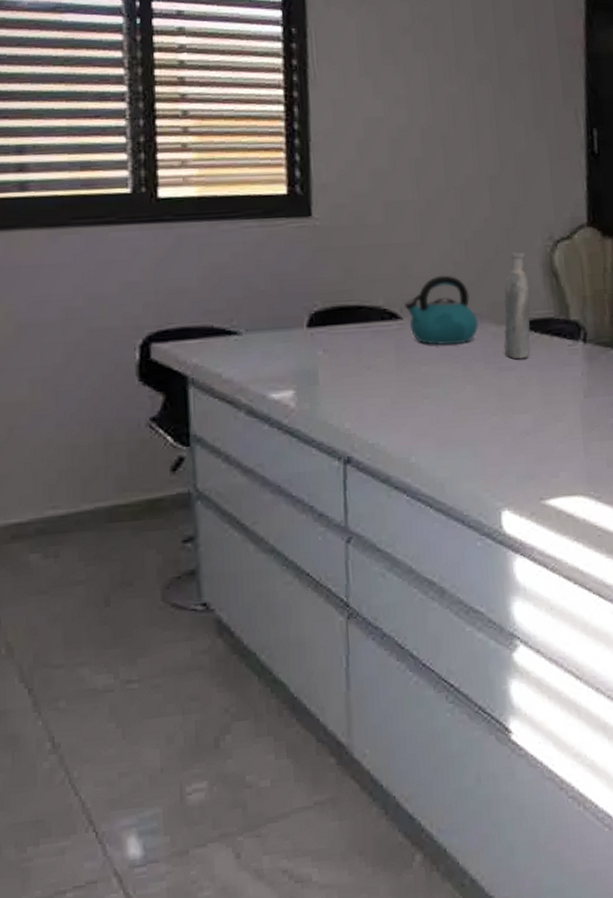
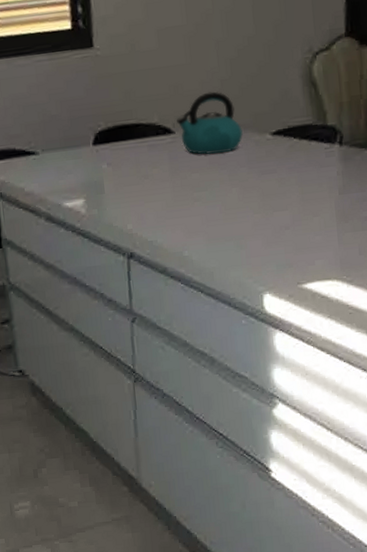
bottle: present [503,252,531,360] -> none [265,66,291,164]

